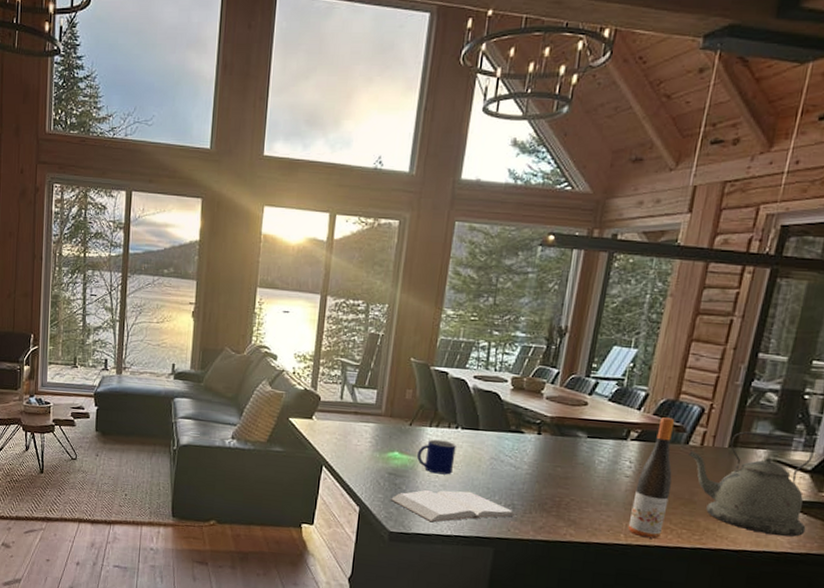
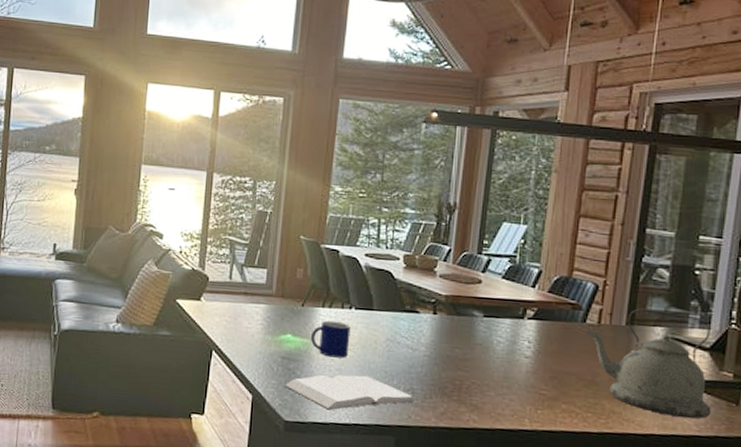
wine bottle: present [628,417,675,539] -> none [532,295,572,424]

